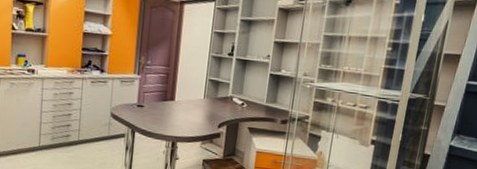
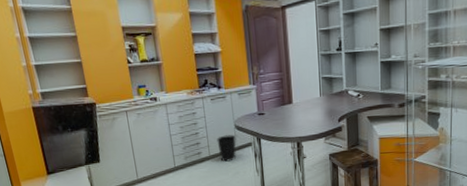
wastebasket: none [89,121,110,150] -> present [217,135,236,162]

